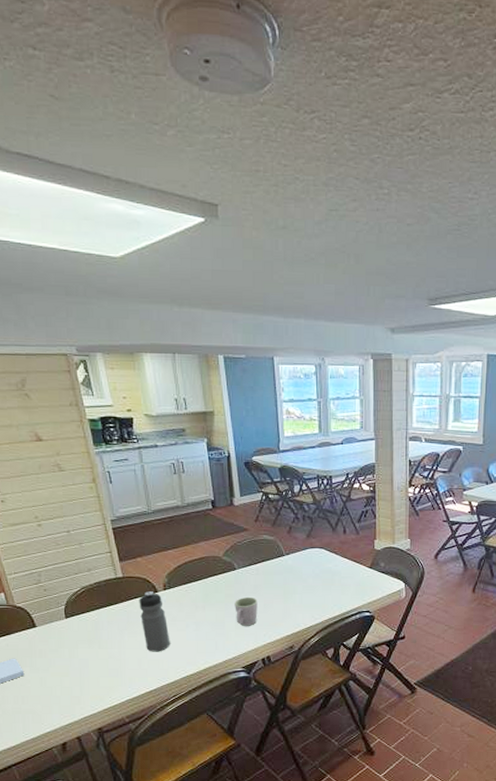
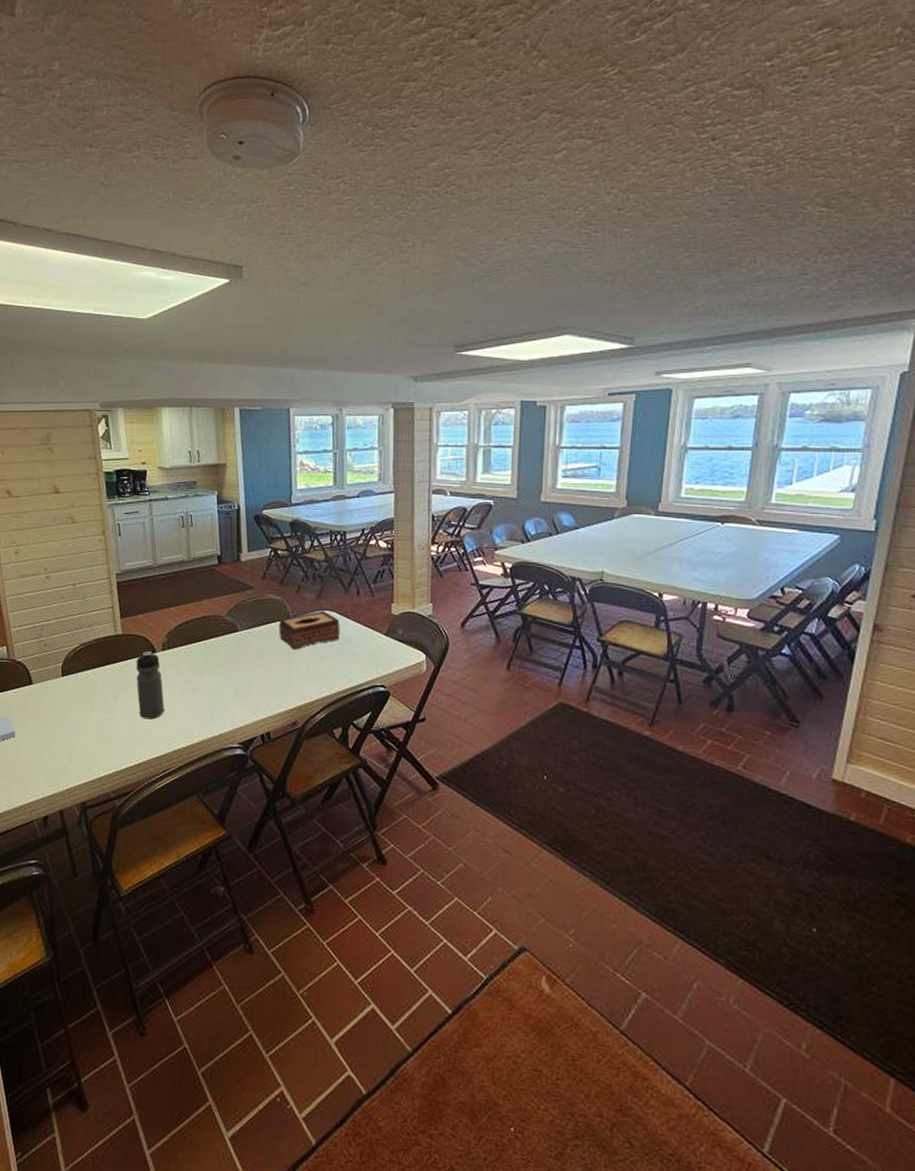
mug: present [235,596,258,626] -> none [235,662,260,696]
tissue box: none [273,548,329,584] -> present [279,610,340,650]

